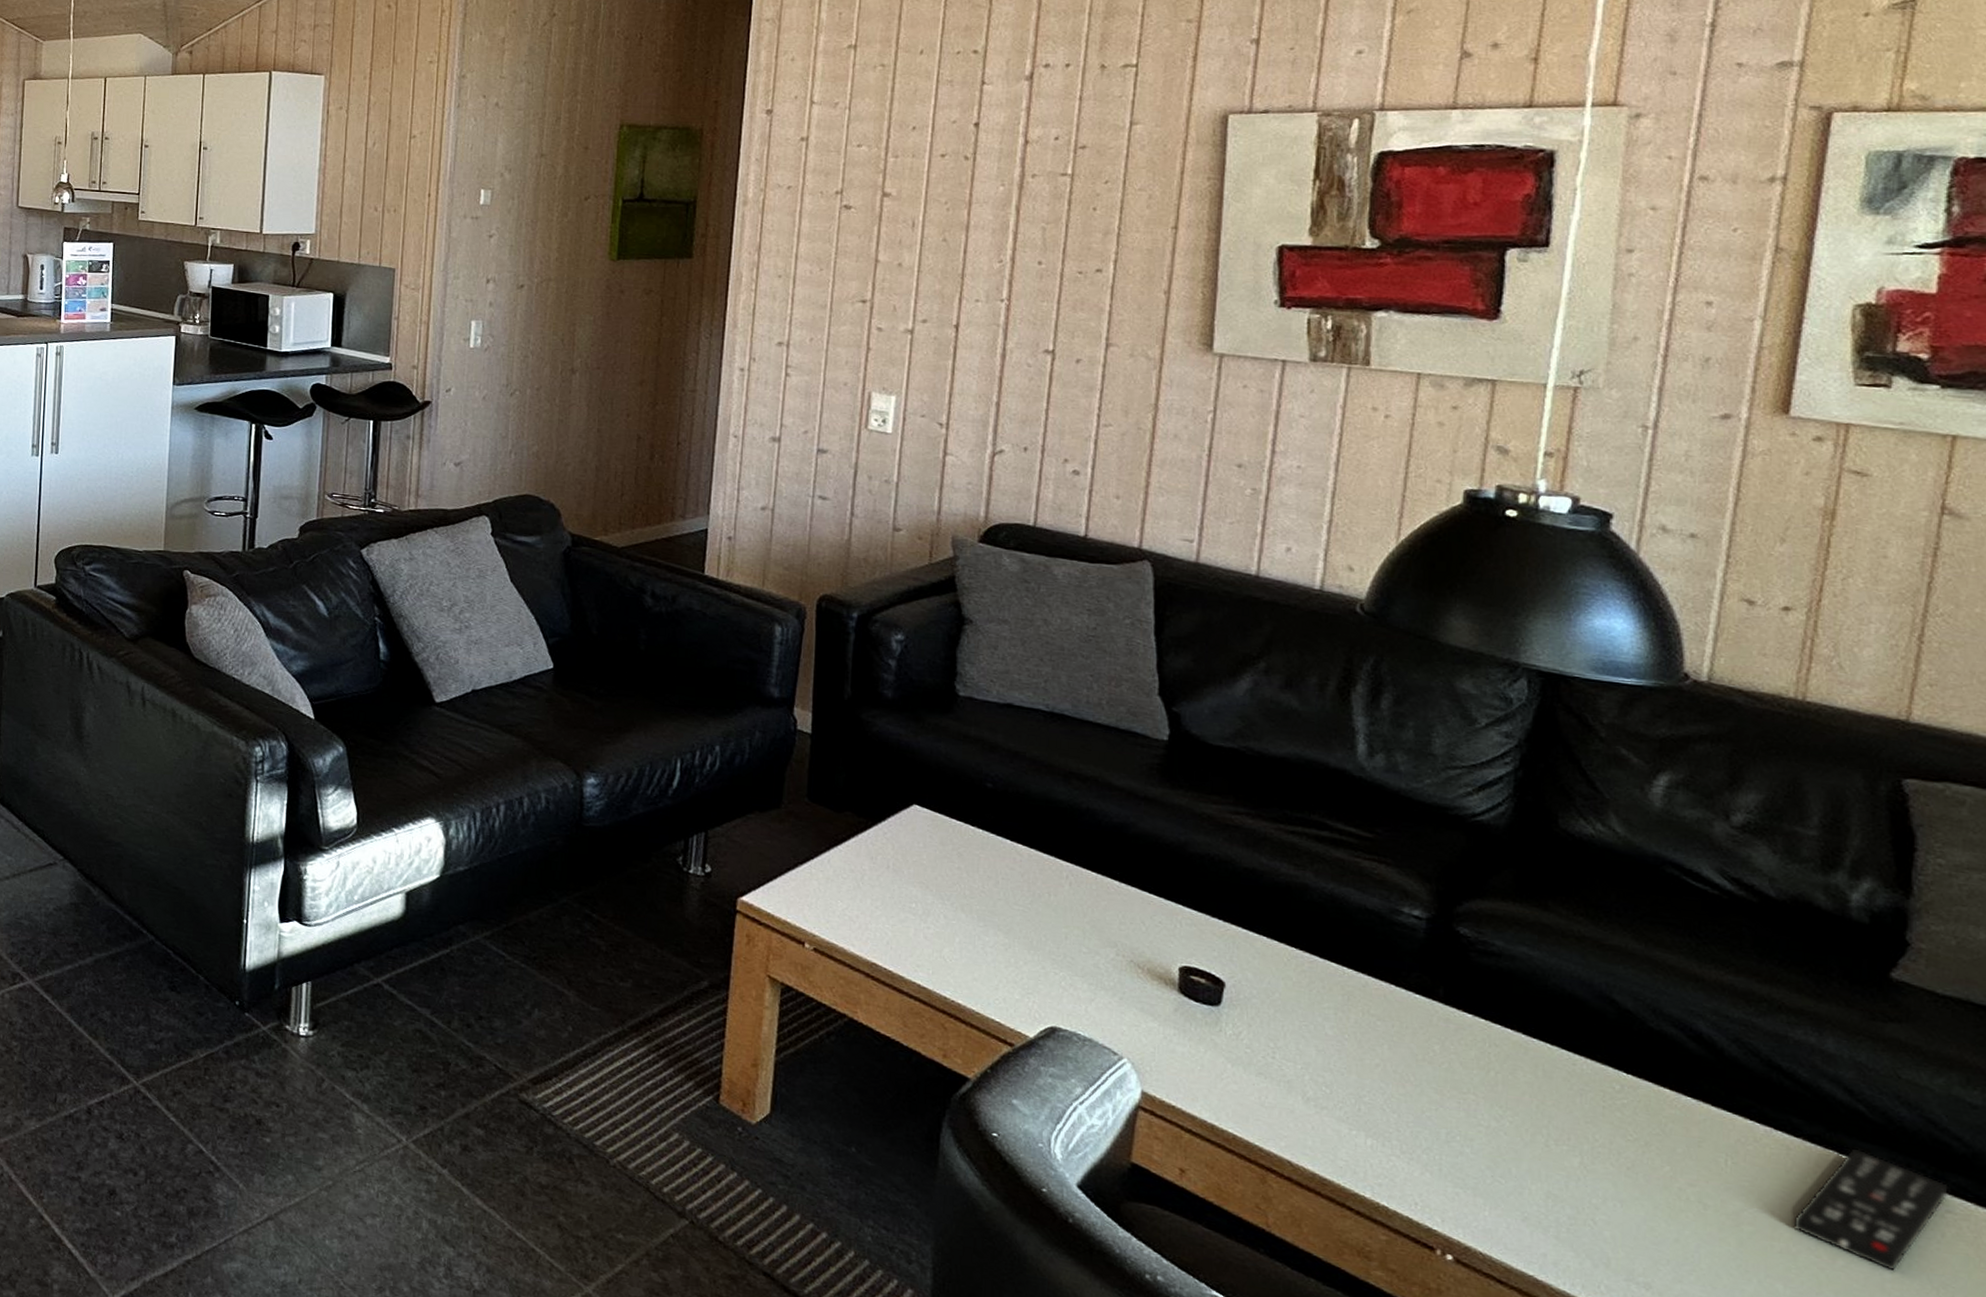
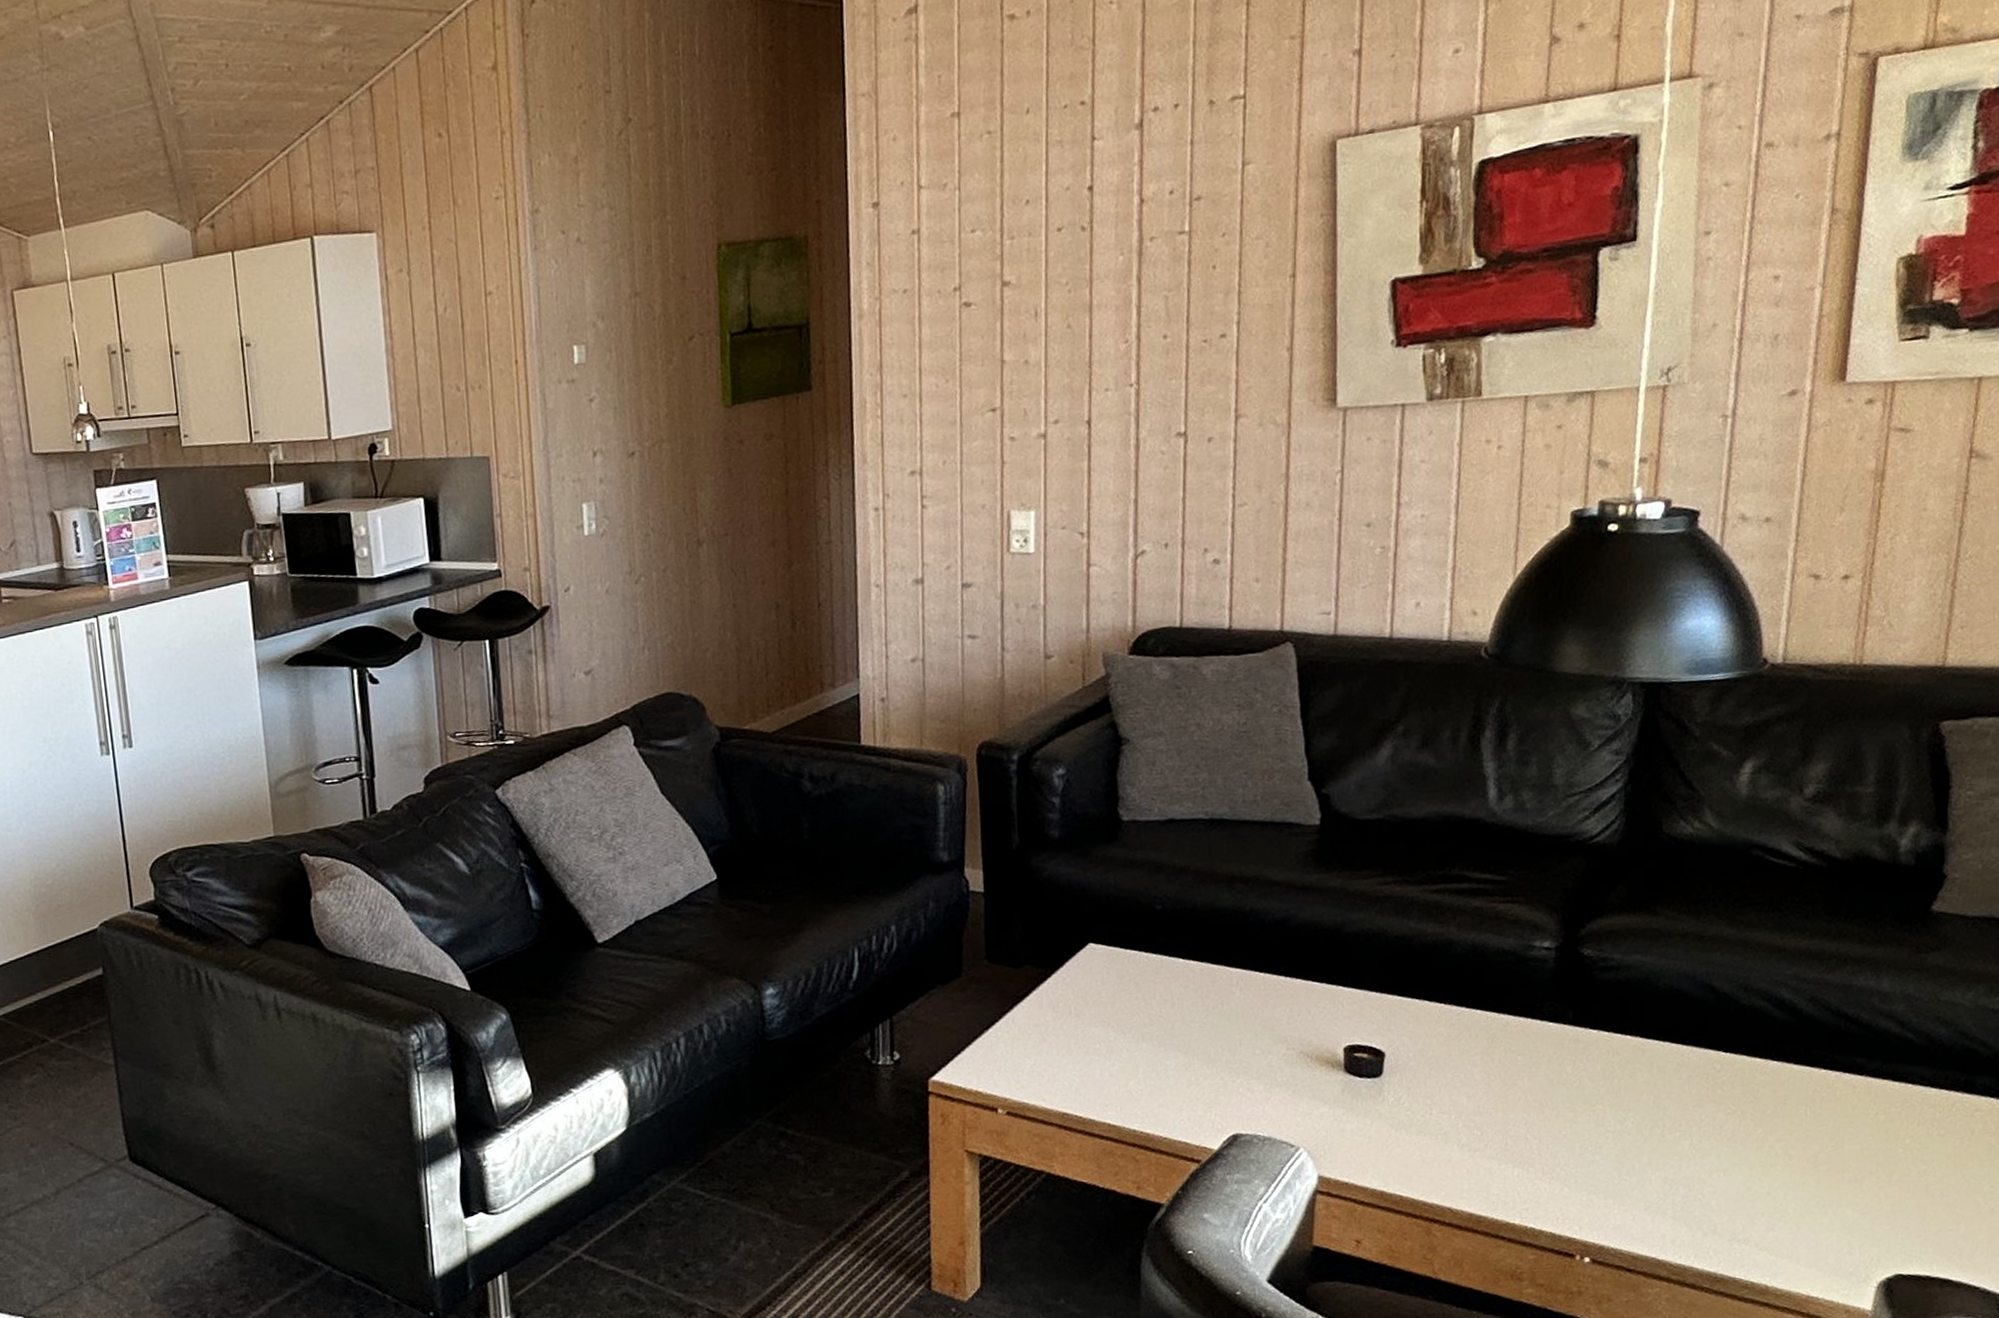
remote control: present [1793,1148,1949,1271] -> none [1859,1073,1977,1175]

